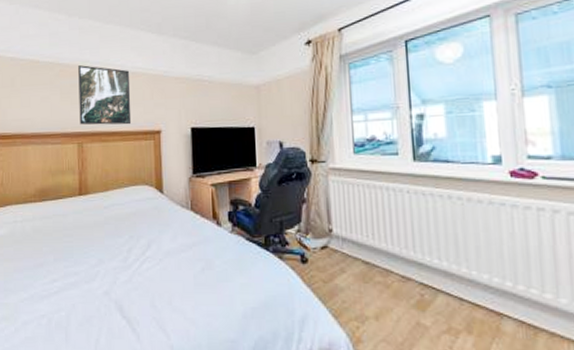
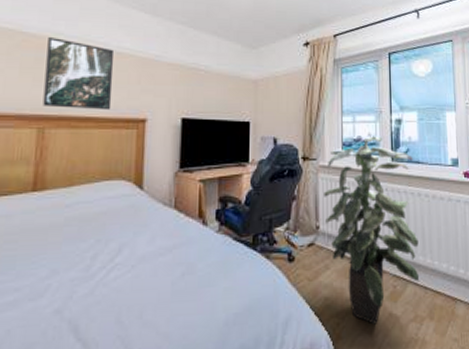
indoor plant: none [335,134,453,332] -> present [324,136,420,325]

